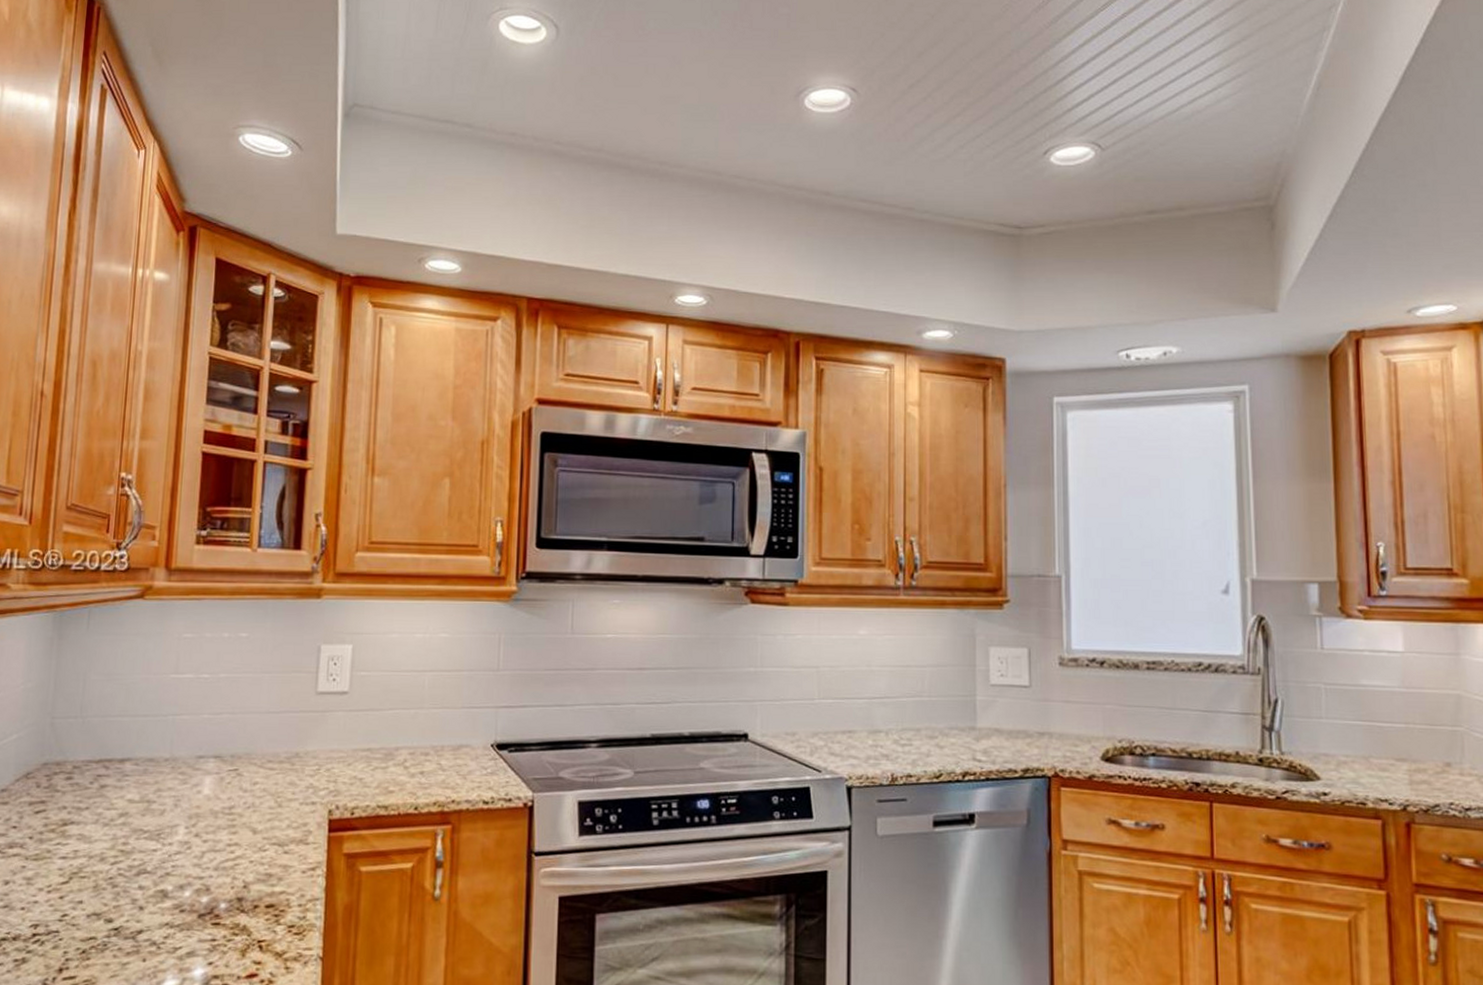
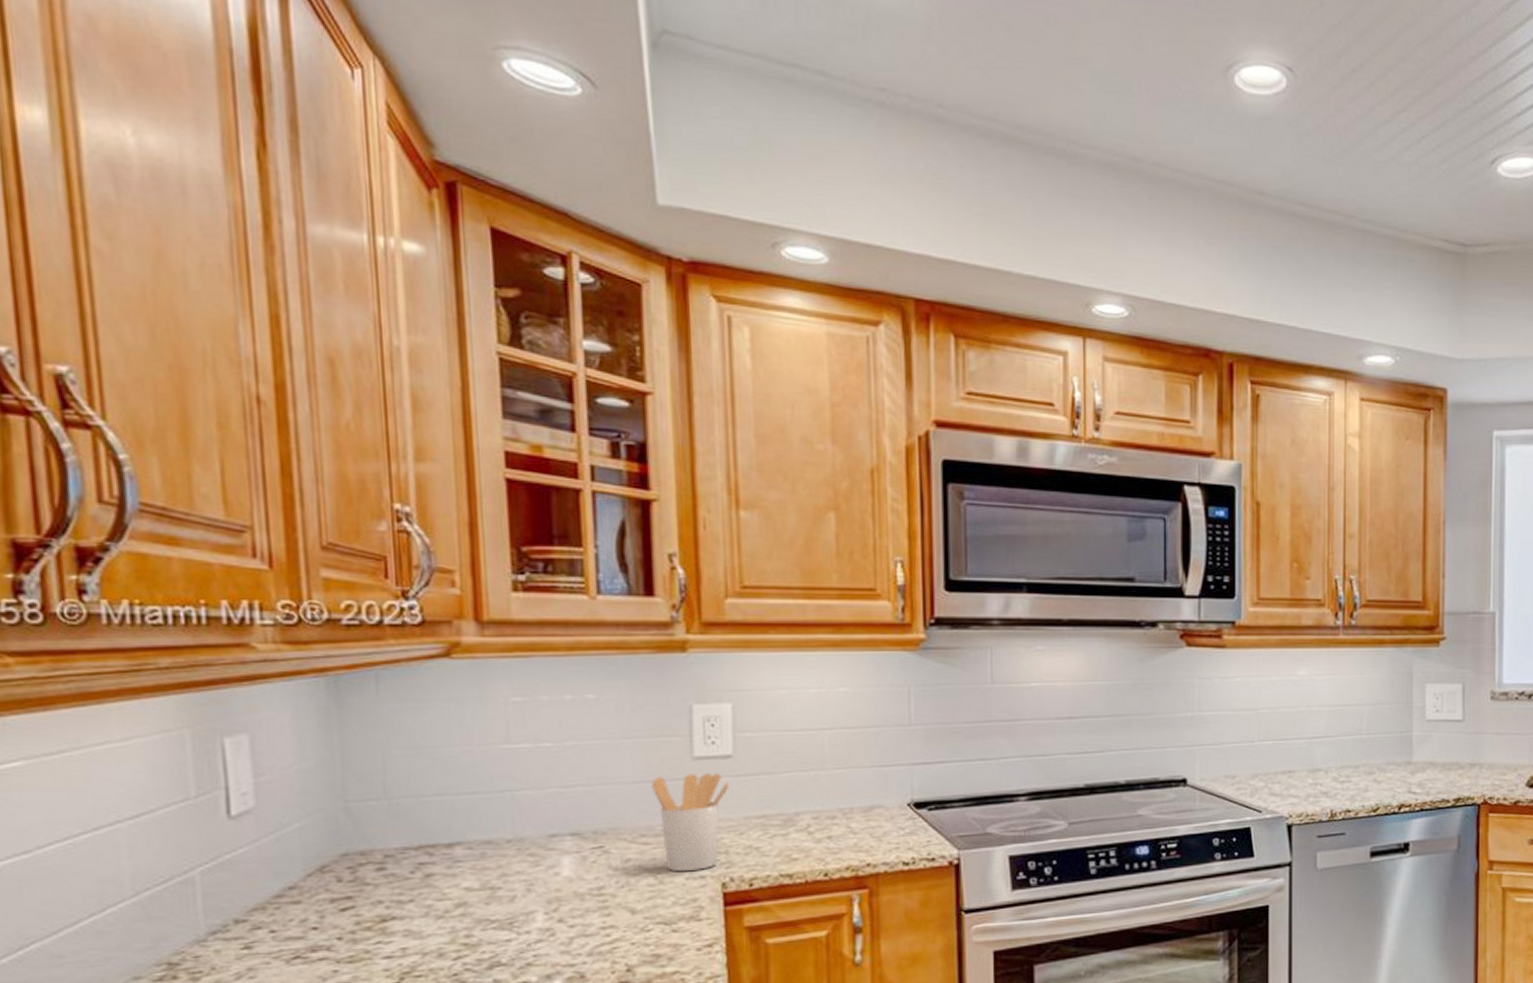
utensil holder: none [281,707,344,798] -> present [651,773,730,872]

